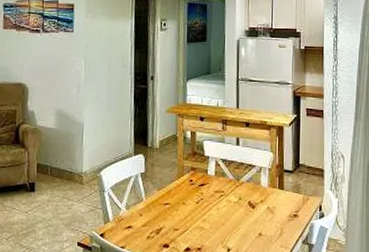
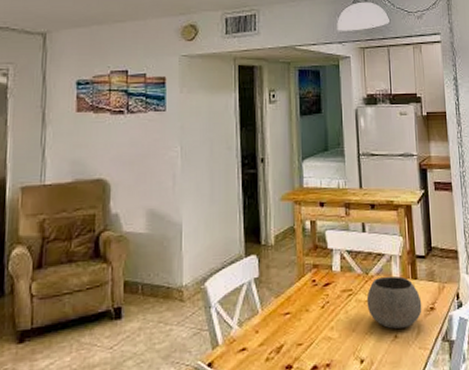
bowl: none [236,184,286,228] -> present [366,275,422,329]

